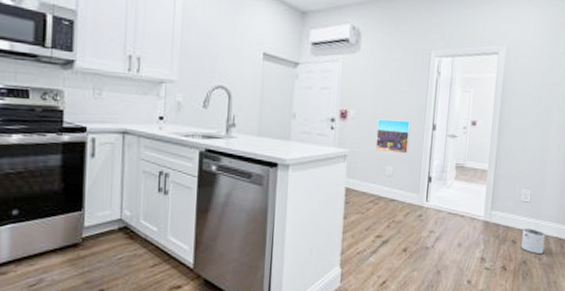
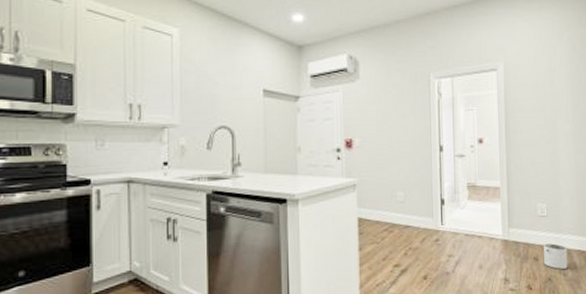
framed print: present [375,119,411,155] -> none [384,144,418,179]

